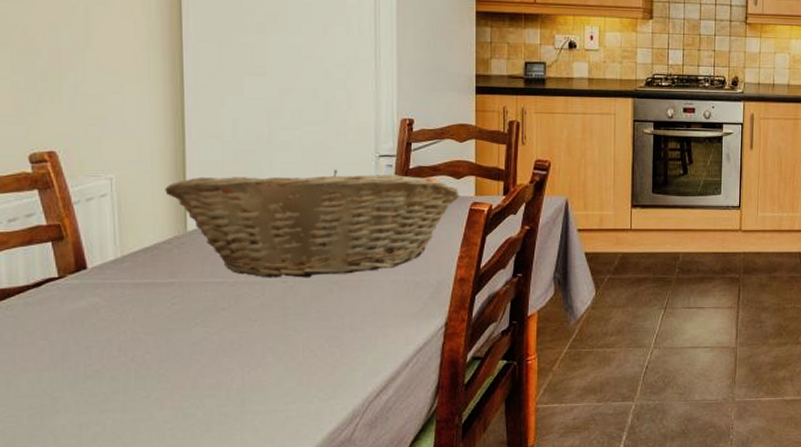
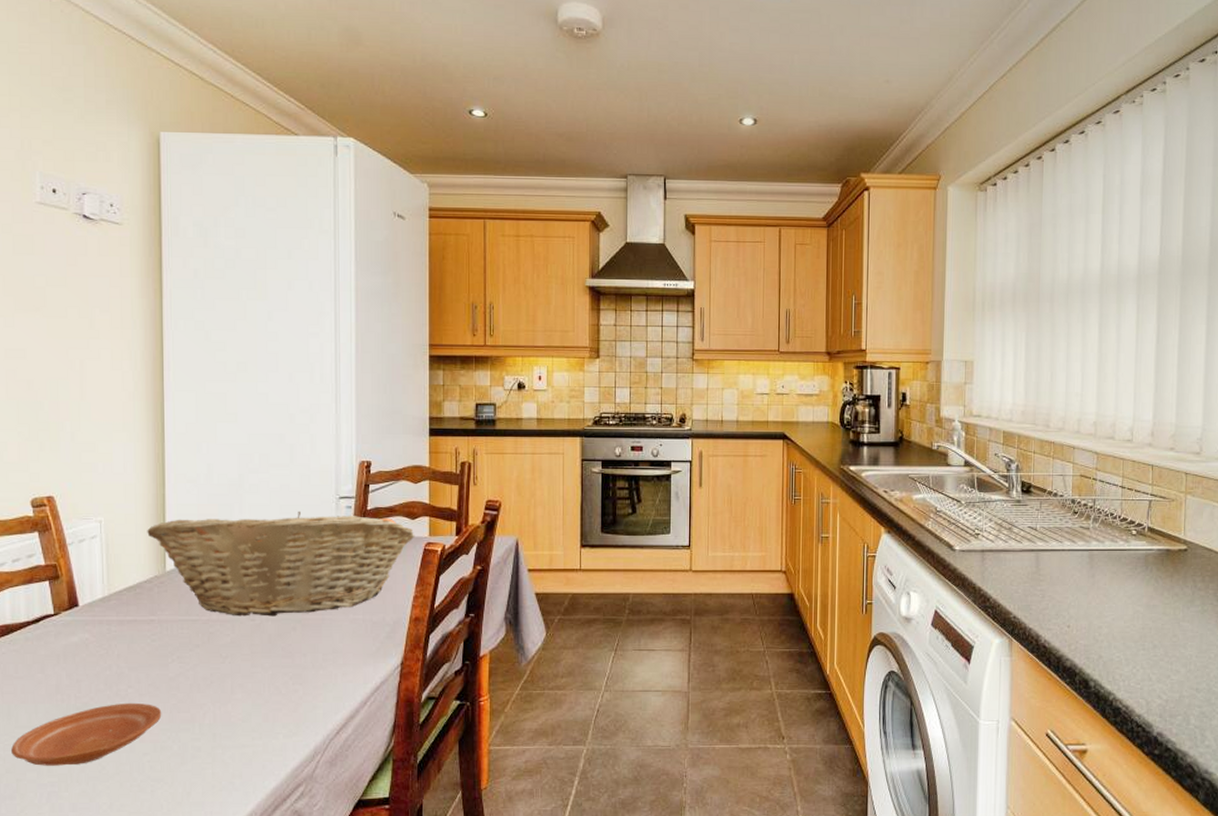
plate: none [11,369,184,438] -> present [11,702,162,766]

